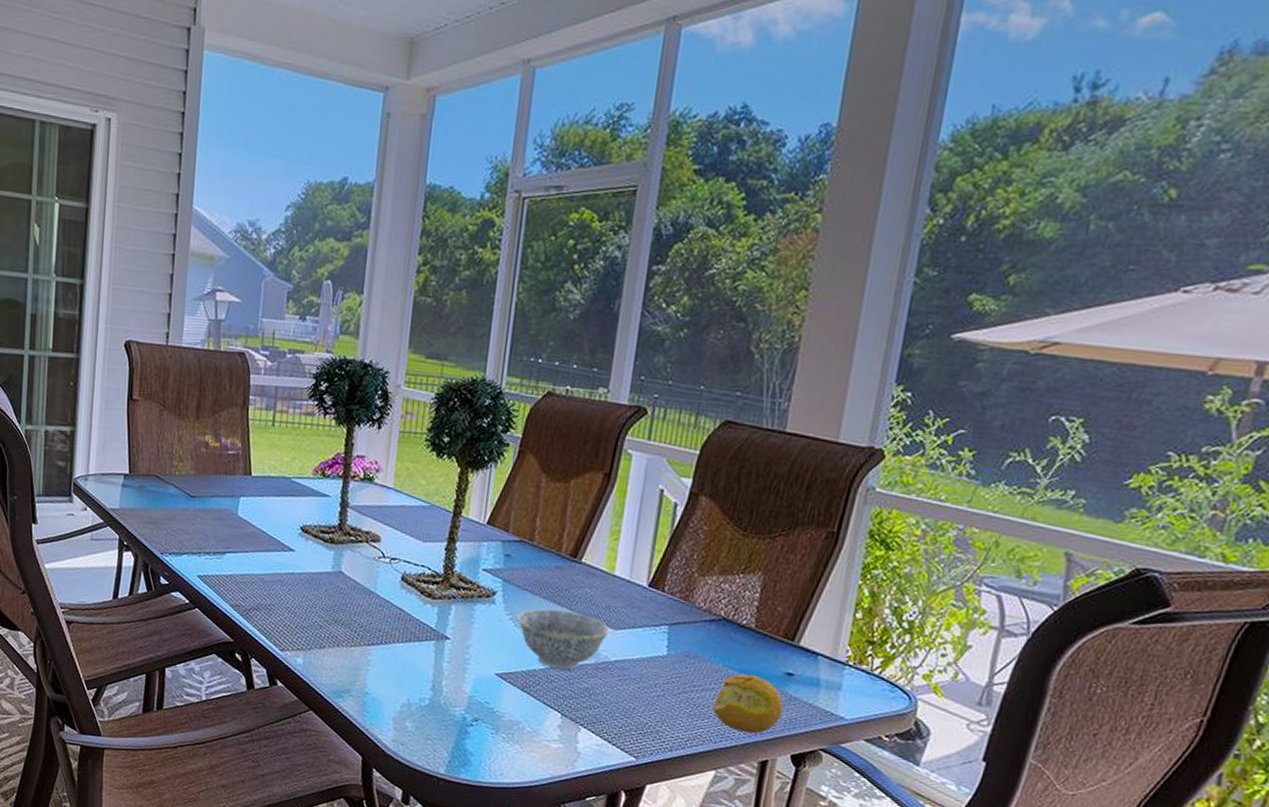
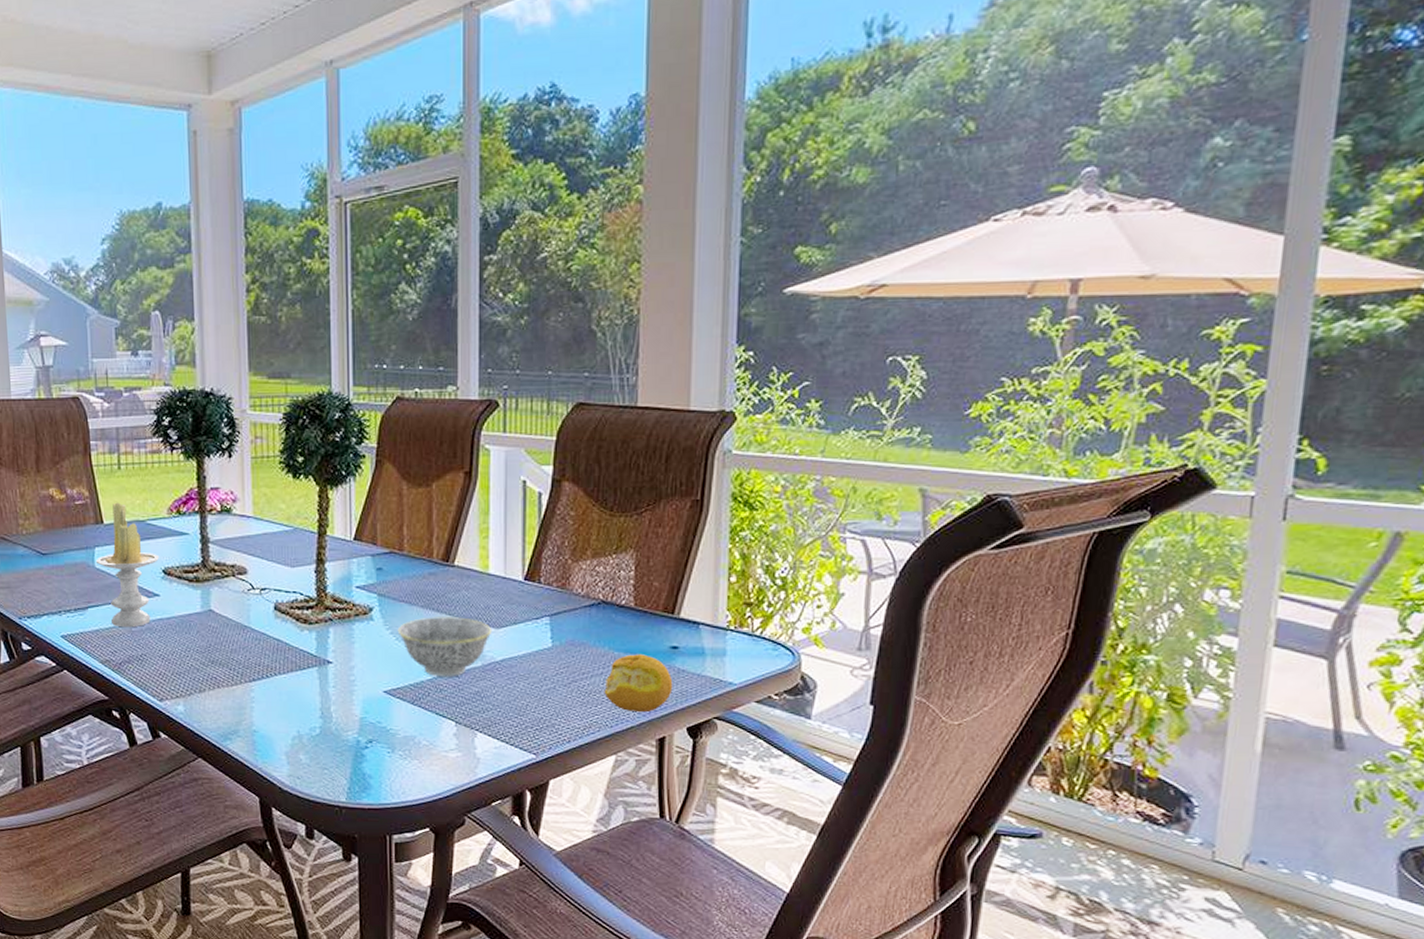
candle: none [240,457,299,578] -> present [96,502,159,628]

